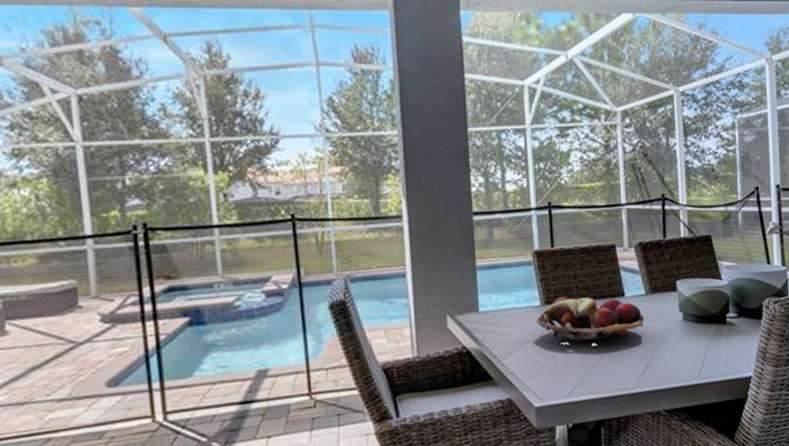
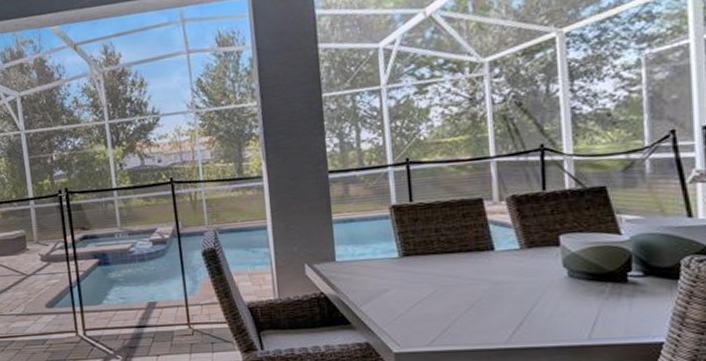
fruit basket: present [535,296,645,345] -> none [393,249,519,298]

